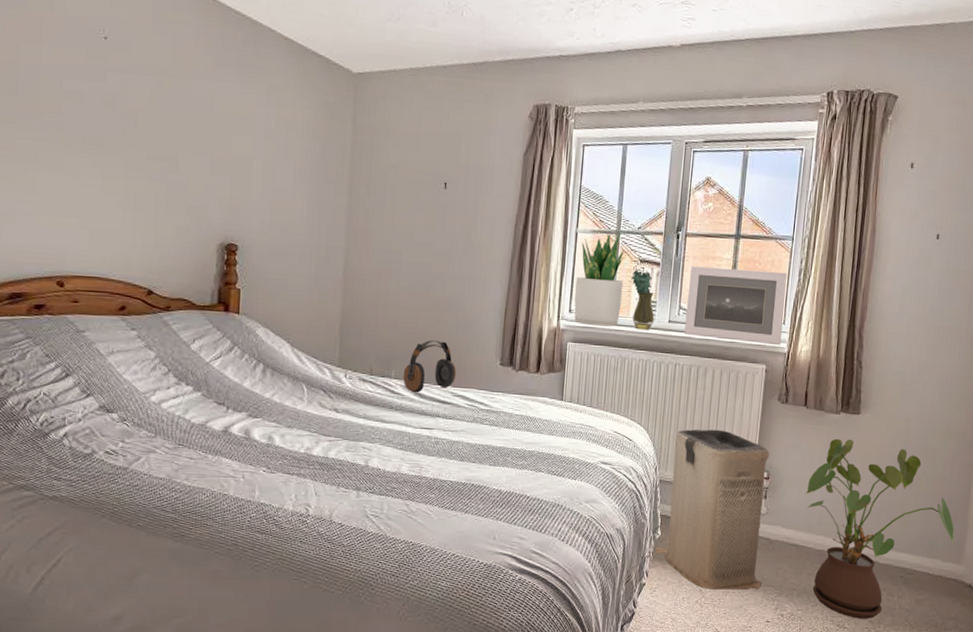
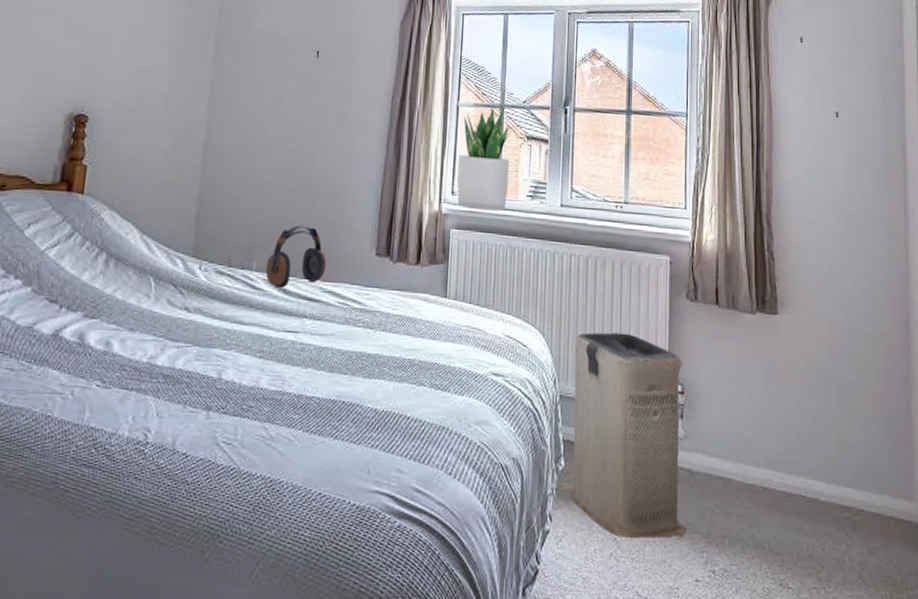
vase: present [631,267,655,330] -> none [518,144,545,216]
picture frame: present [684,266,787,346] -> none [578,143,685,234]
house plant: present [805,438,954,619] -> none [726,343,902,575]

